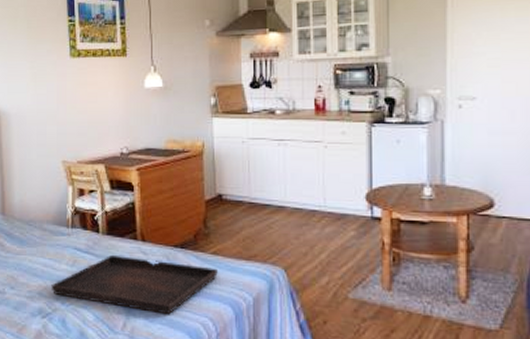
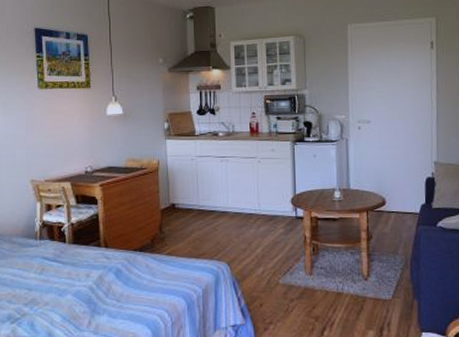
serving tray: present [51,254,218,315] -> none [20,261,172,311]

